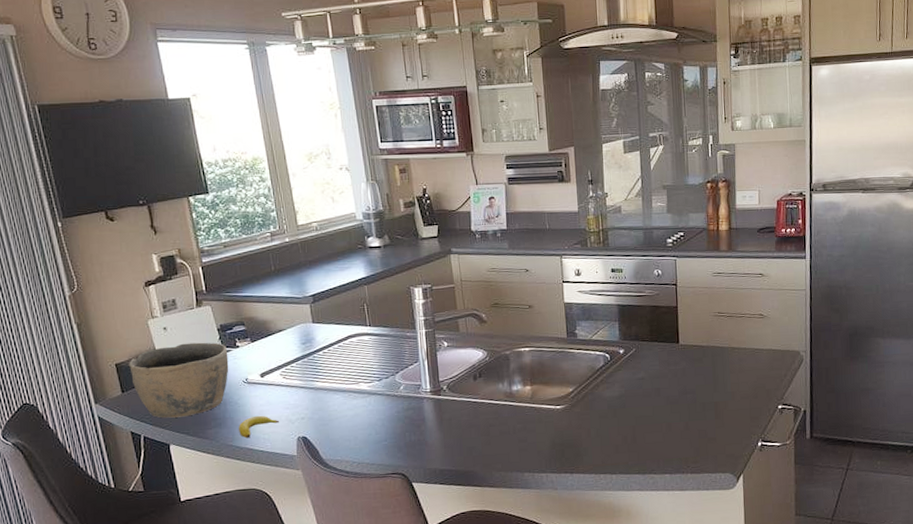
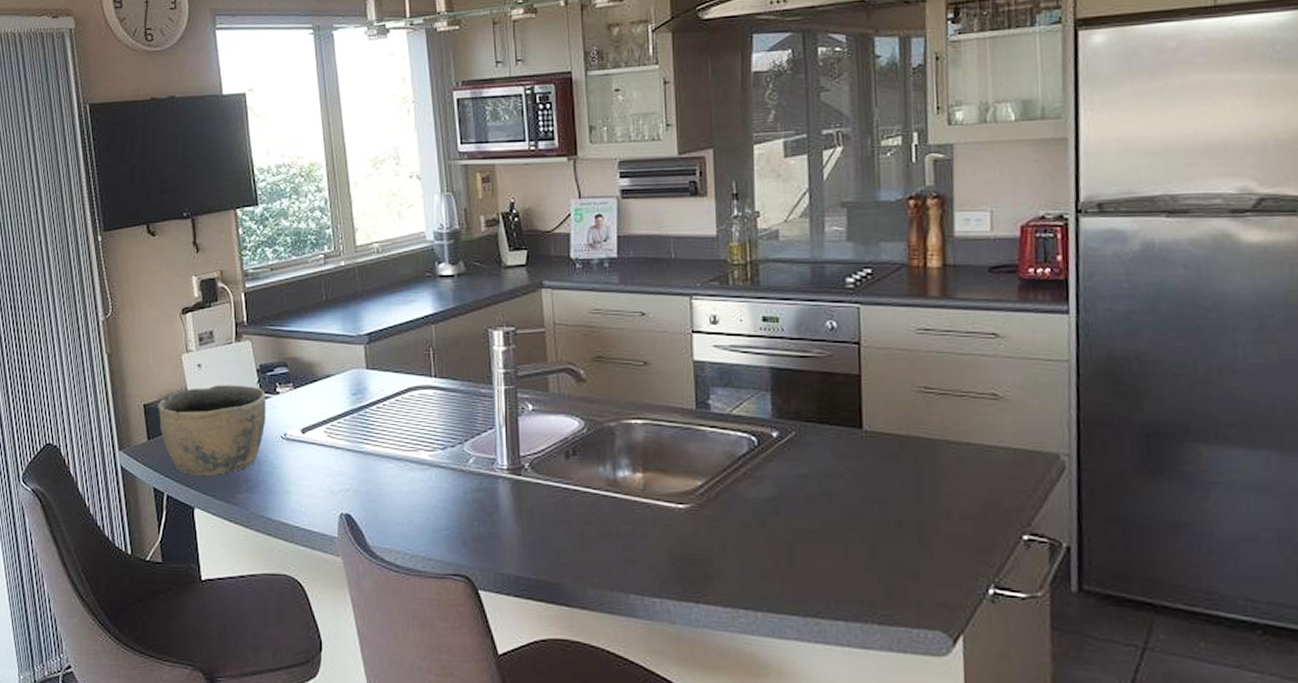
banana: present [239,415,279,439] -> none [273,481,319,509]

